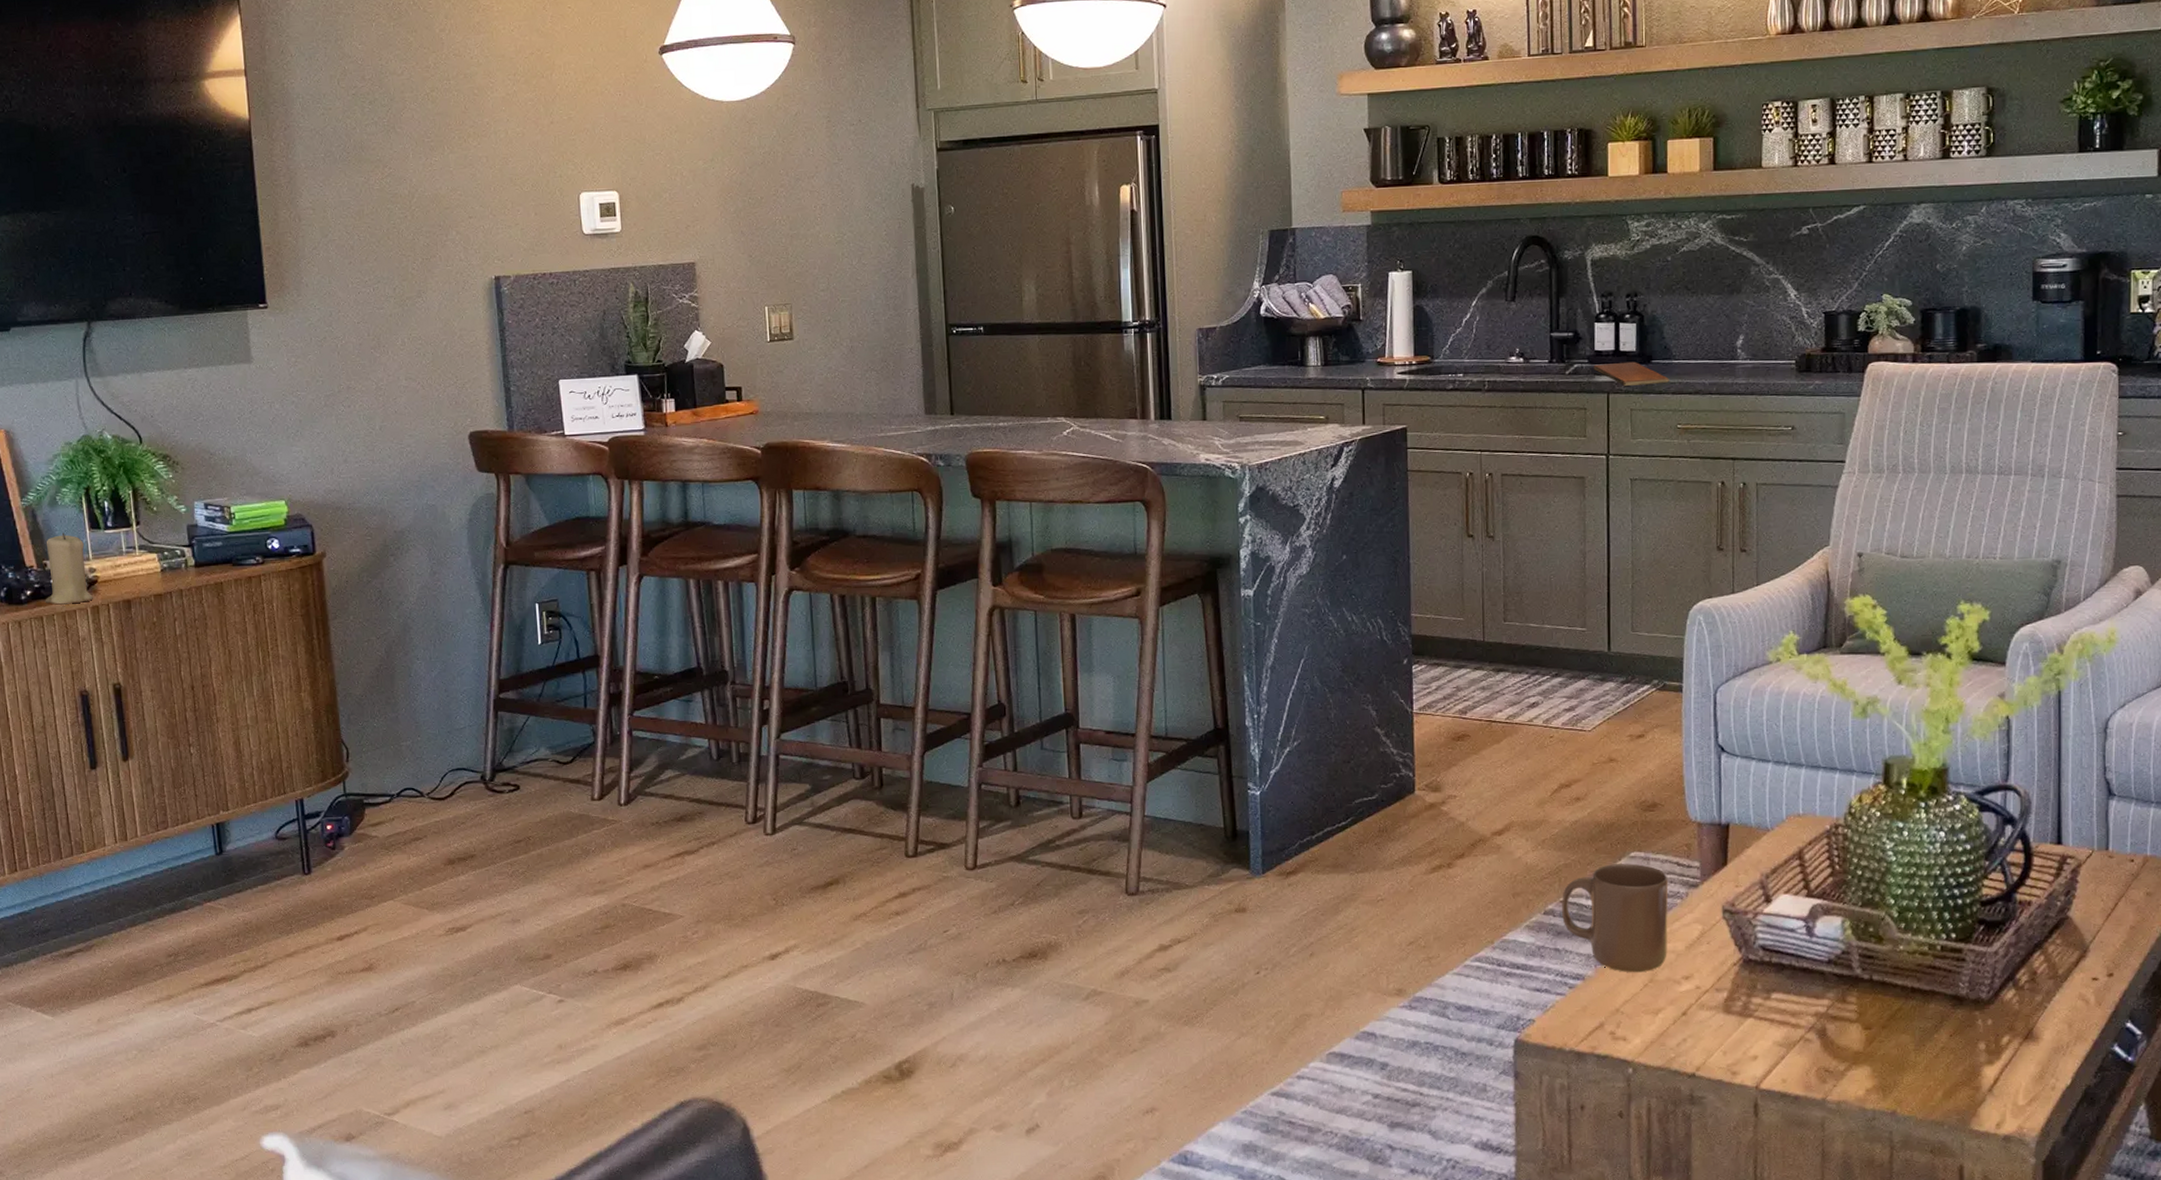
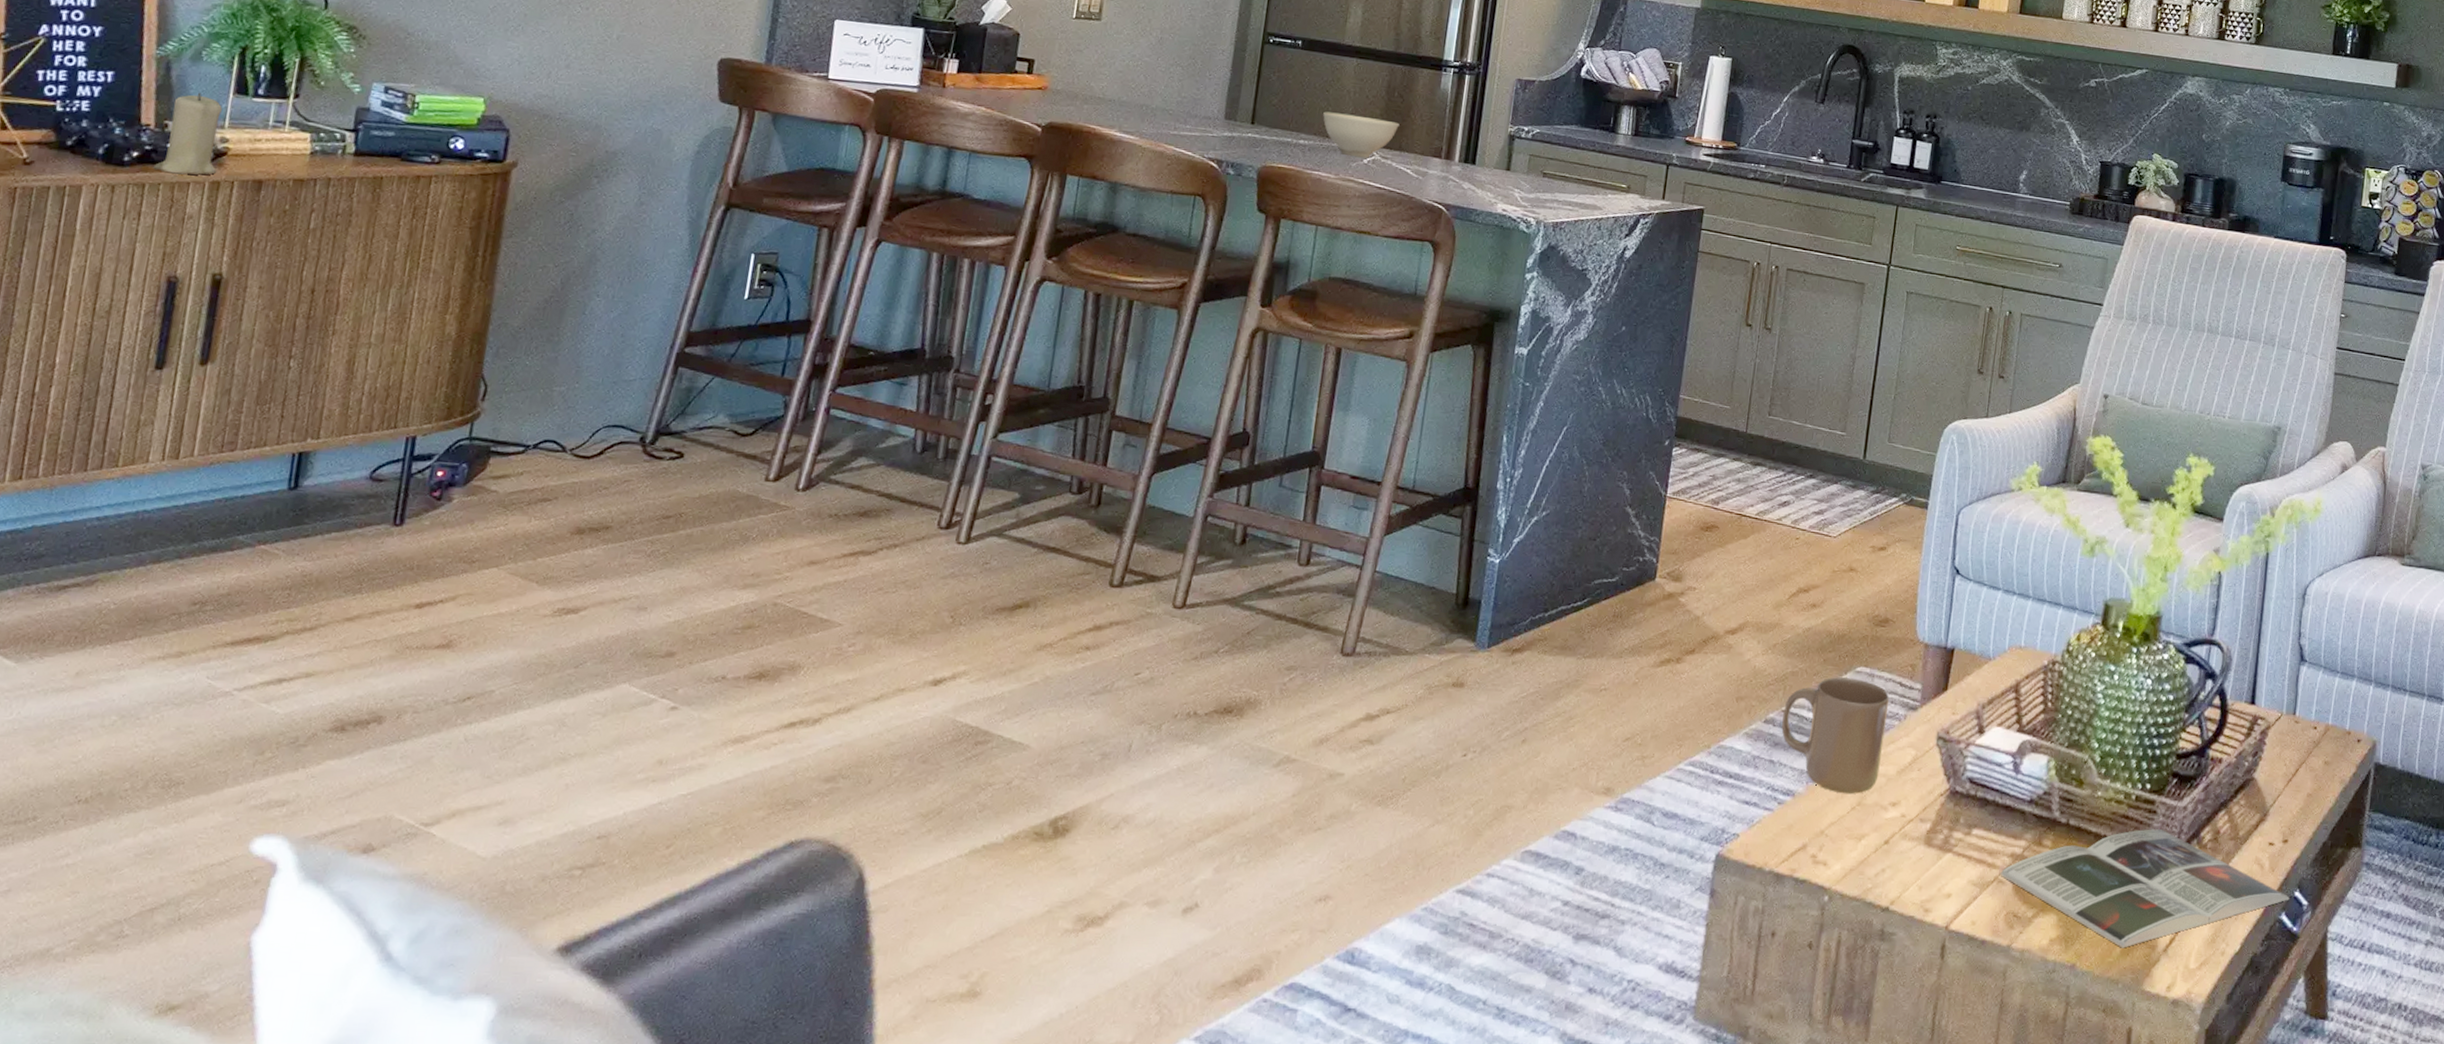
bowl: none [1017,390,1091,431] -> present [1323,111,1400,159]
chopping board: present [1594,361,1670,386] -> none [1887,176,1956,206]
magazine: none [1806,976,2121,1092] -> present [2000,829,2289,948]

